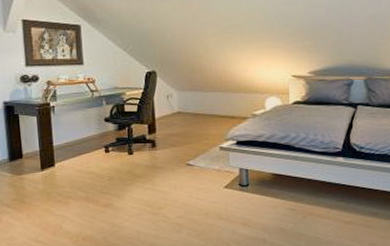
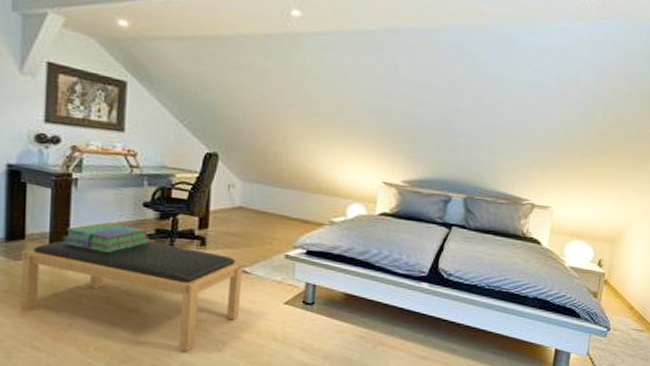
bench: none [22,149,189,235] -> present [21,240,243,352]
stack of books: none [49,137,112,162] -> present [63,222,149,254]

